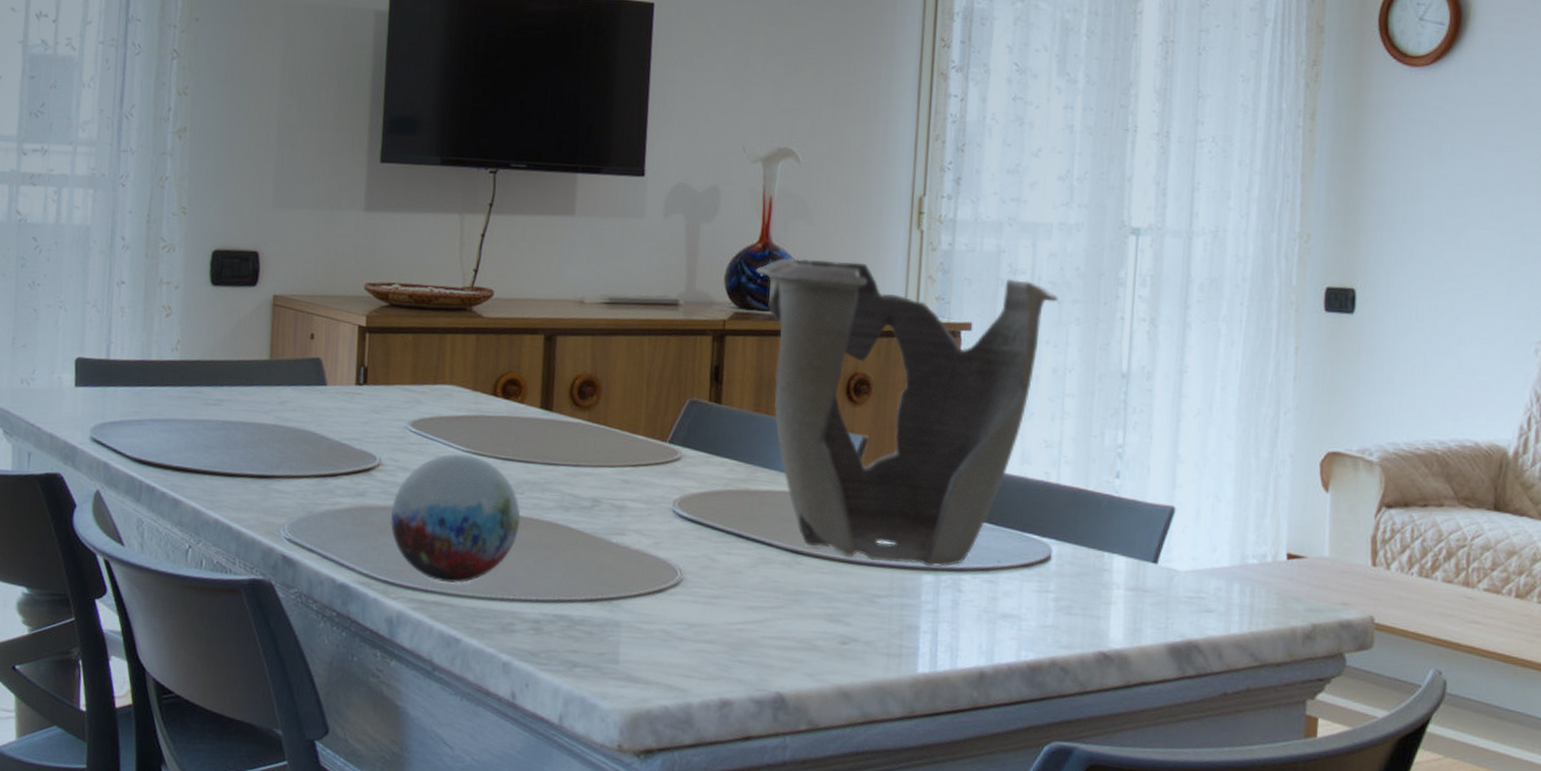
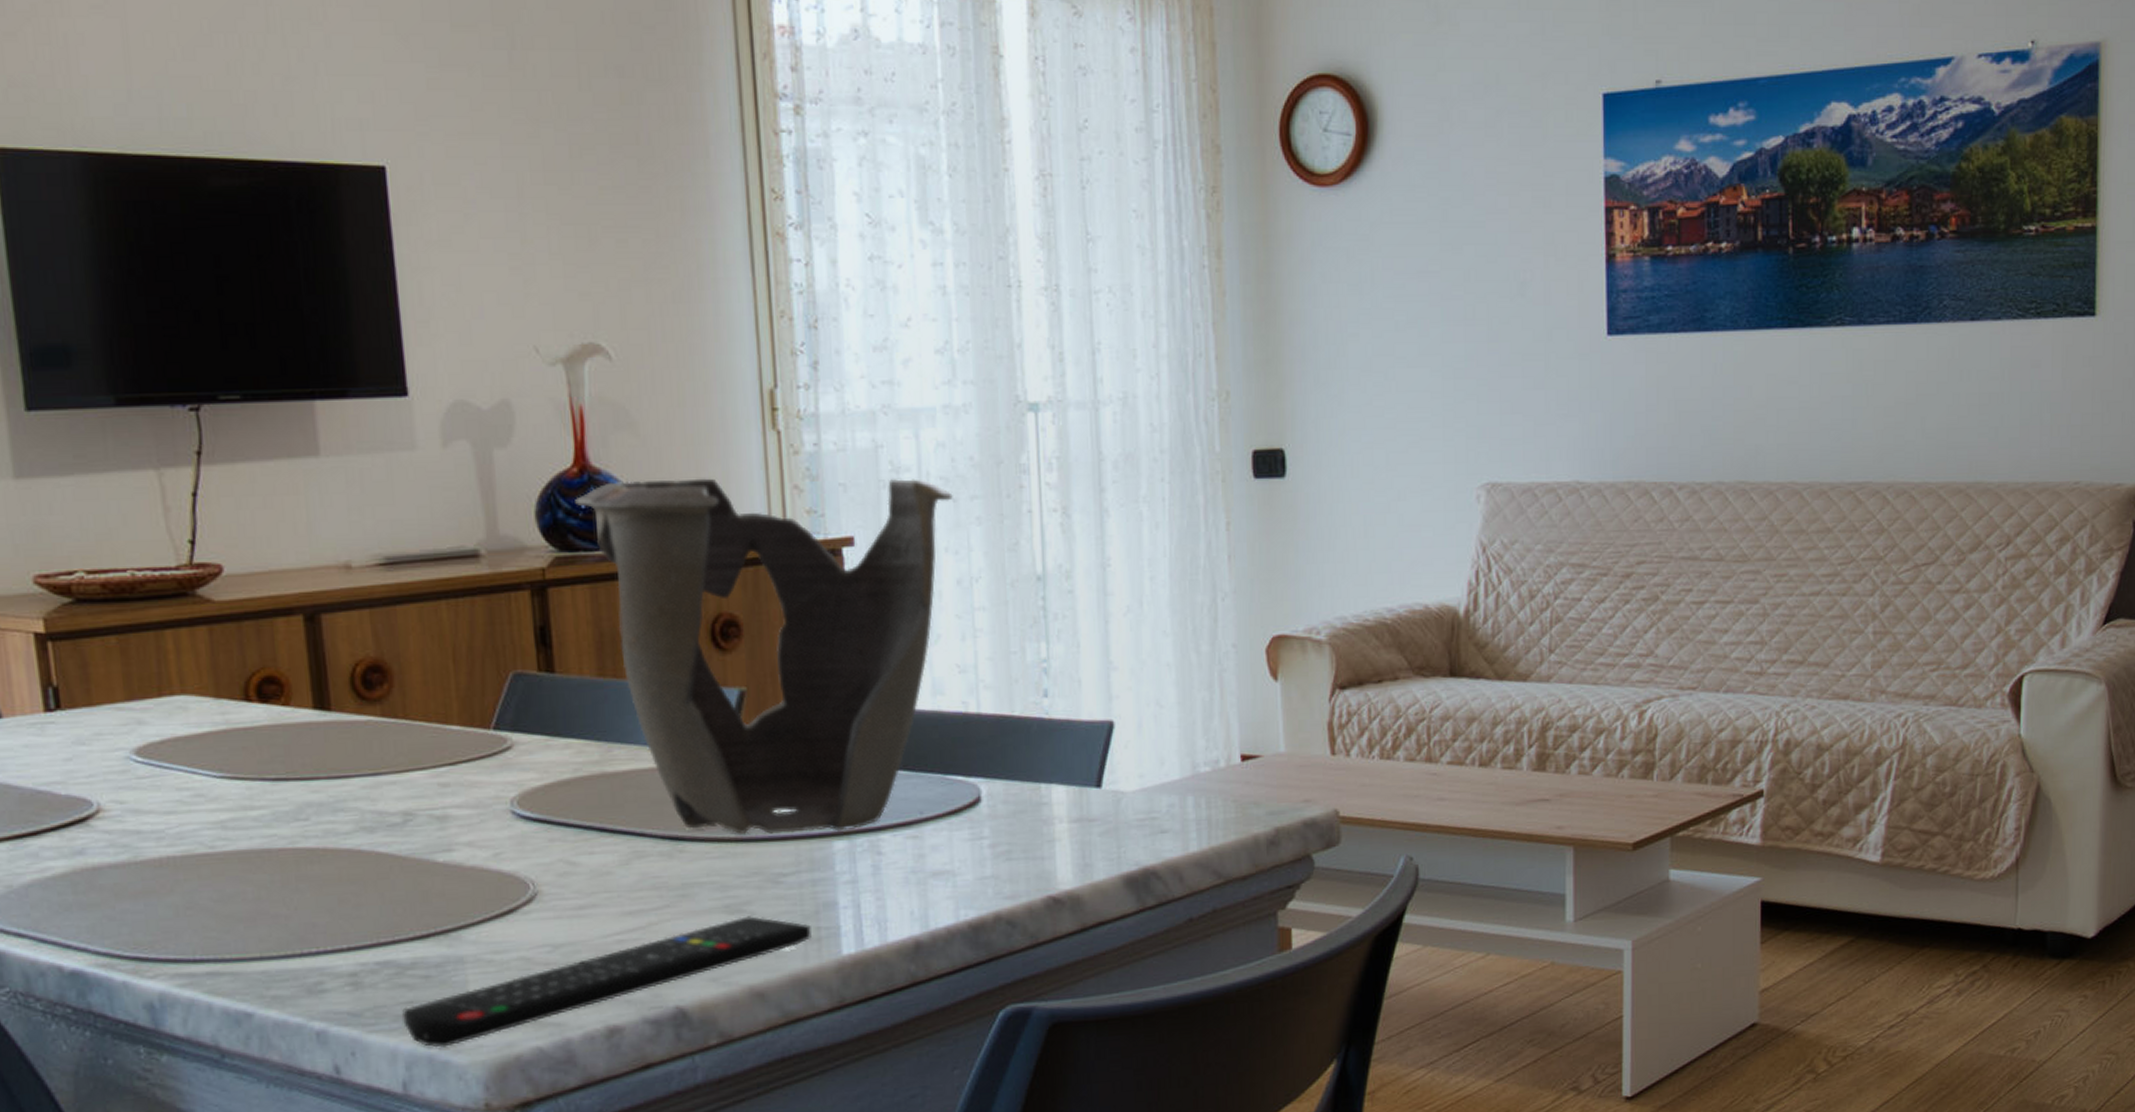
decorative orb: present [390,453,521,583] -> none [126,780,311,946]
remote control: none [567,626,895,693] -> present [402,916,812,1048]

